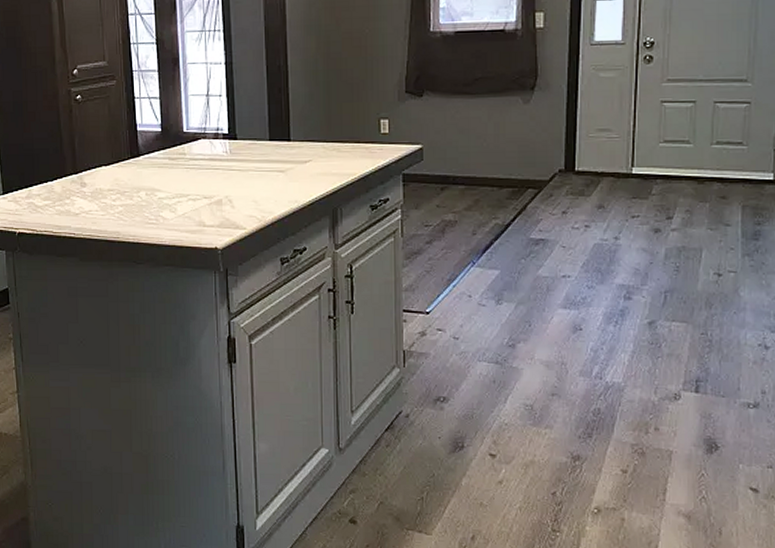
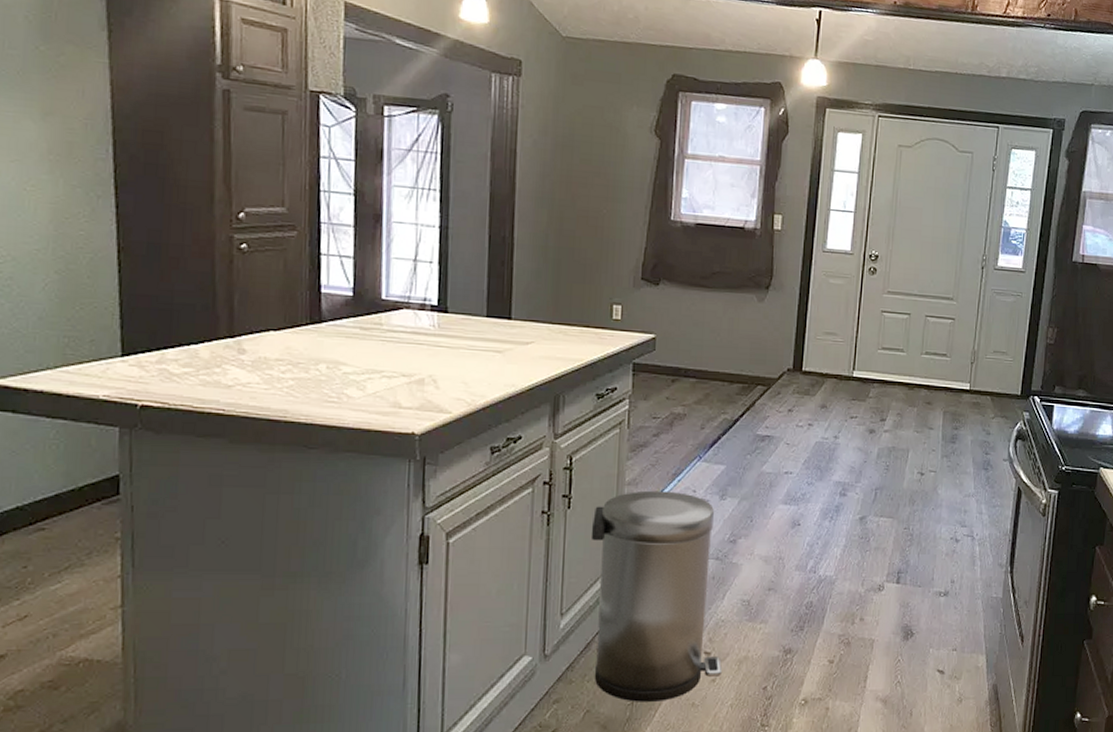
pedal bin: none [375,296,509,499] -> present [592,490,723,702]

